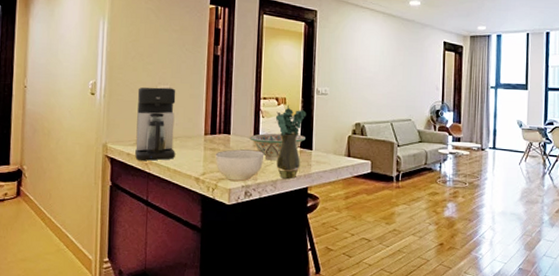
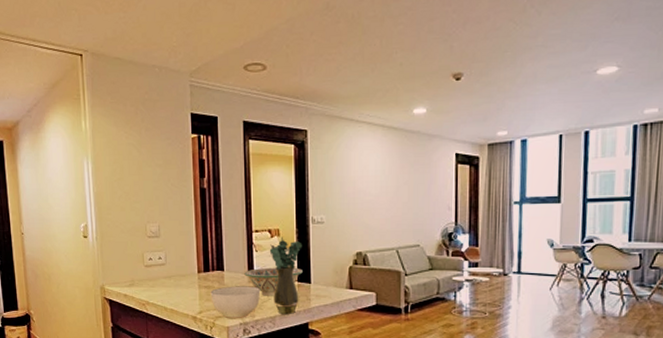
coffee maker: present [135,87,176,161] -> none [129,226,171,302]

